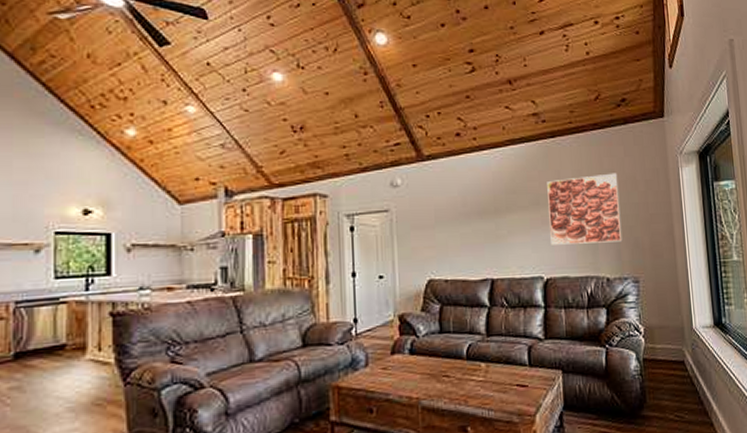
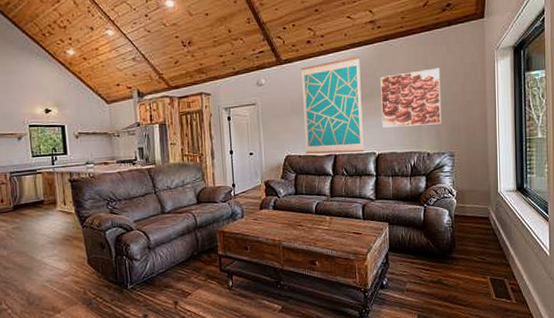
wall art: none [448,154,529,279] -> present [301,56,364,154]

